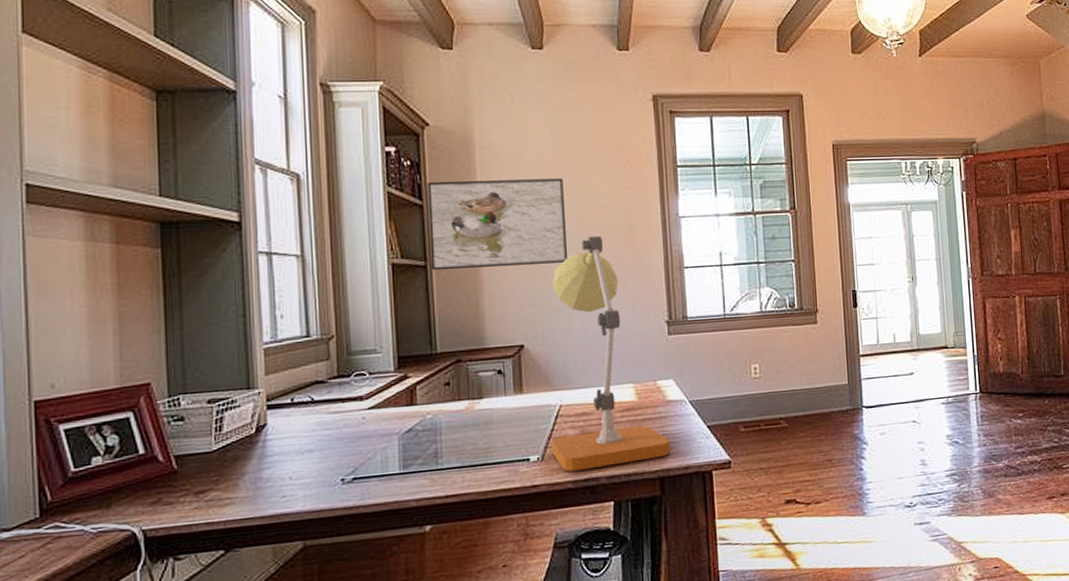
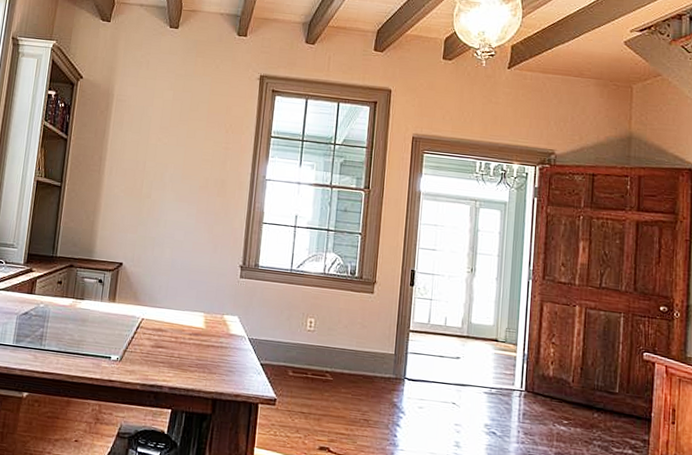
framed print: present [427,178,568,271] -> none [64,121,176,202]
desk lamp: present [552,235,670,472] -> none [129,183,227,382]

